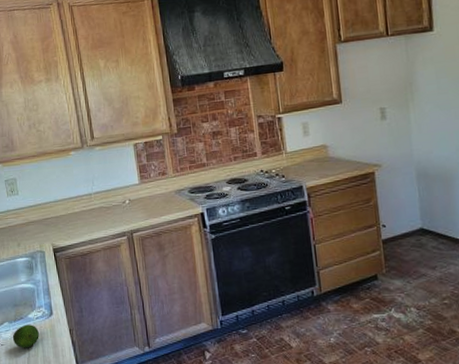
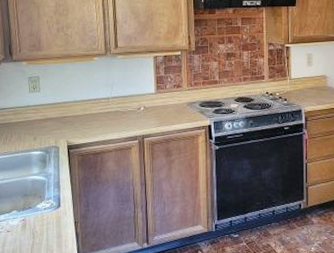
fruit: present [12,325,39,348] -> none [19,214,45,236]

